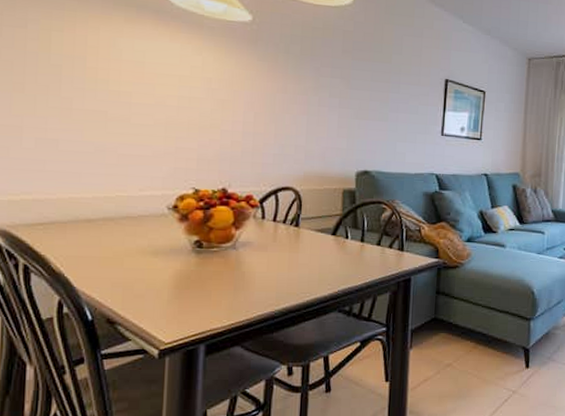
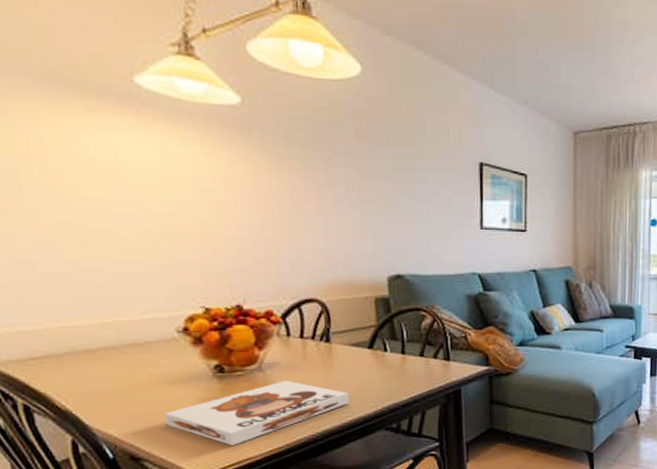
board game: none [144,259,309,316] -> present [165,380,349,446]

